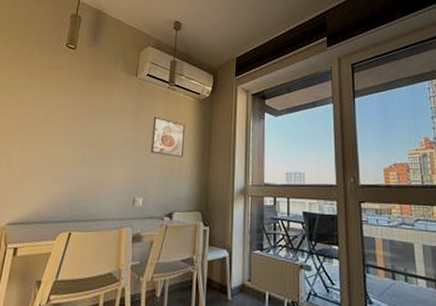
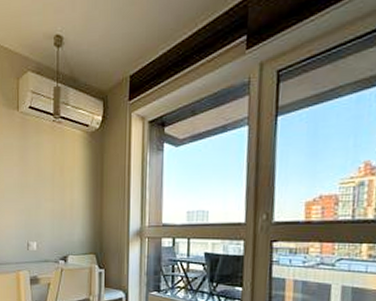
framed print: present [151,116,186,157] -> none [40,155,75,199]

